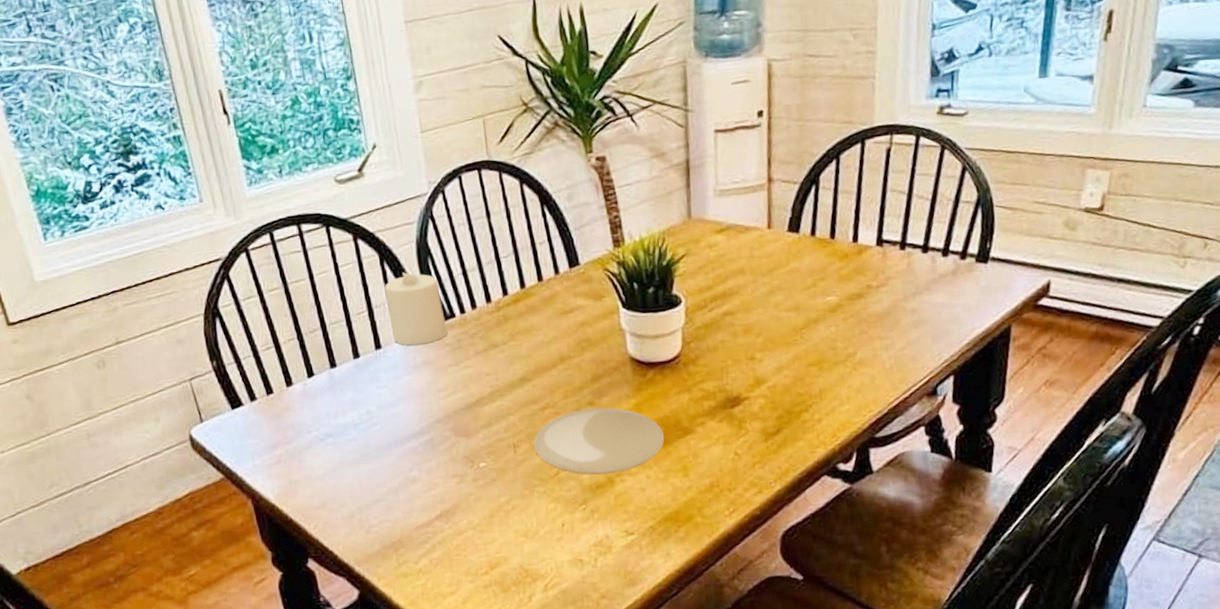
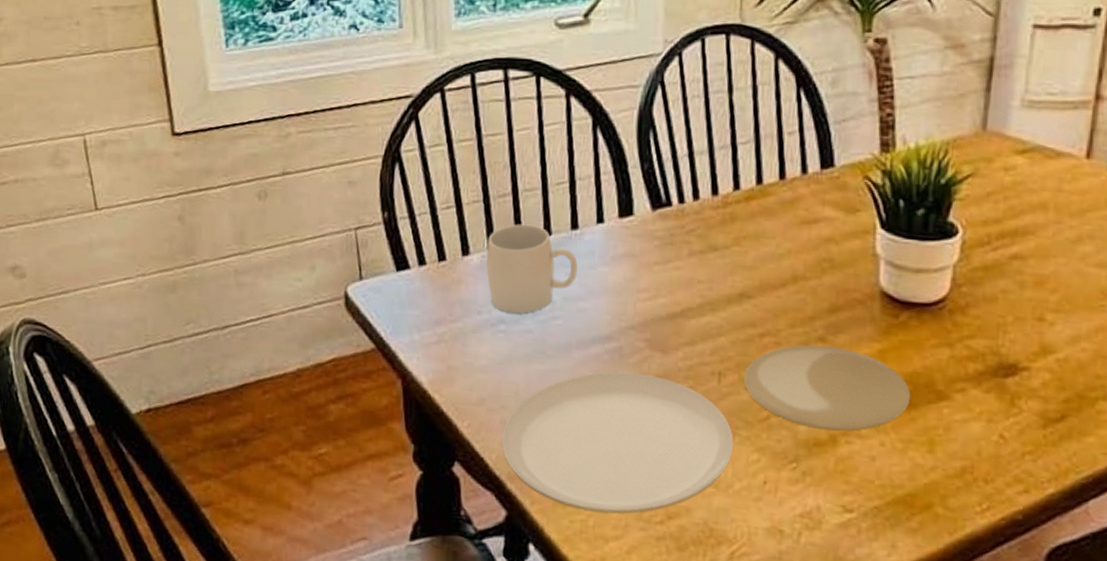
mug: none [306,351,387,428] -> present [485,224,578,314]
plate: none [344,457,535,577] -> present [501,372,734,514]
candle: present [384,272,448,346] -> none [592,143,660,233]

